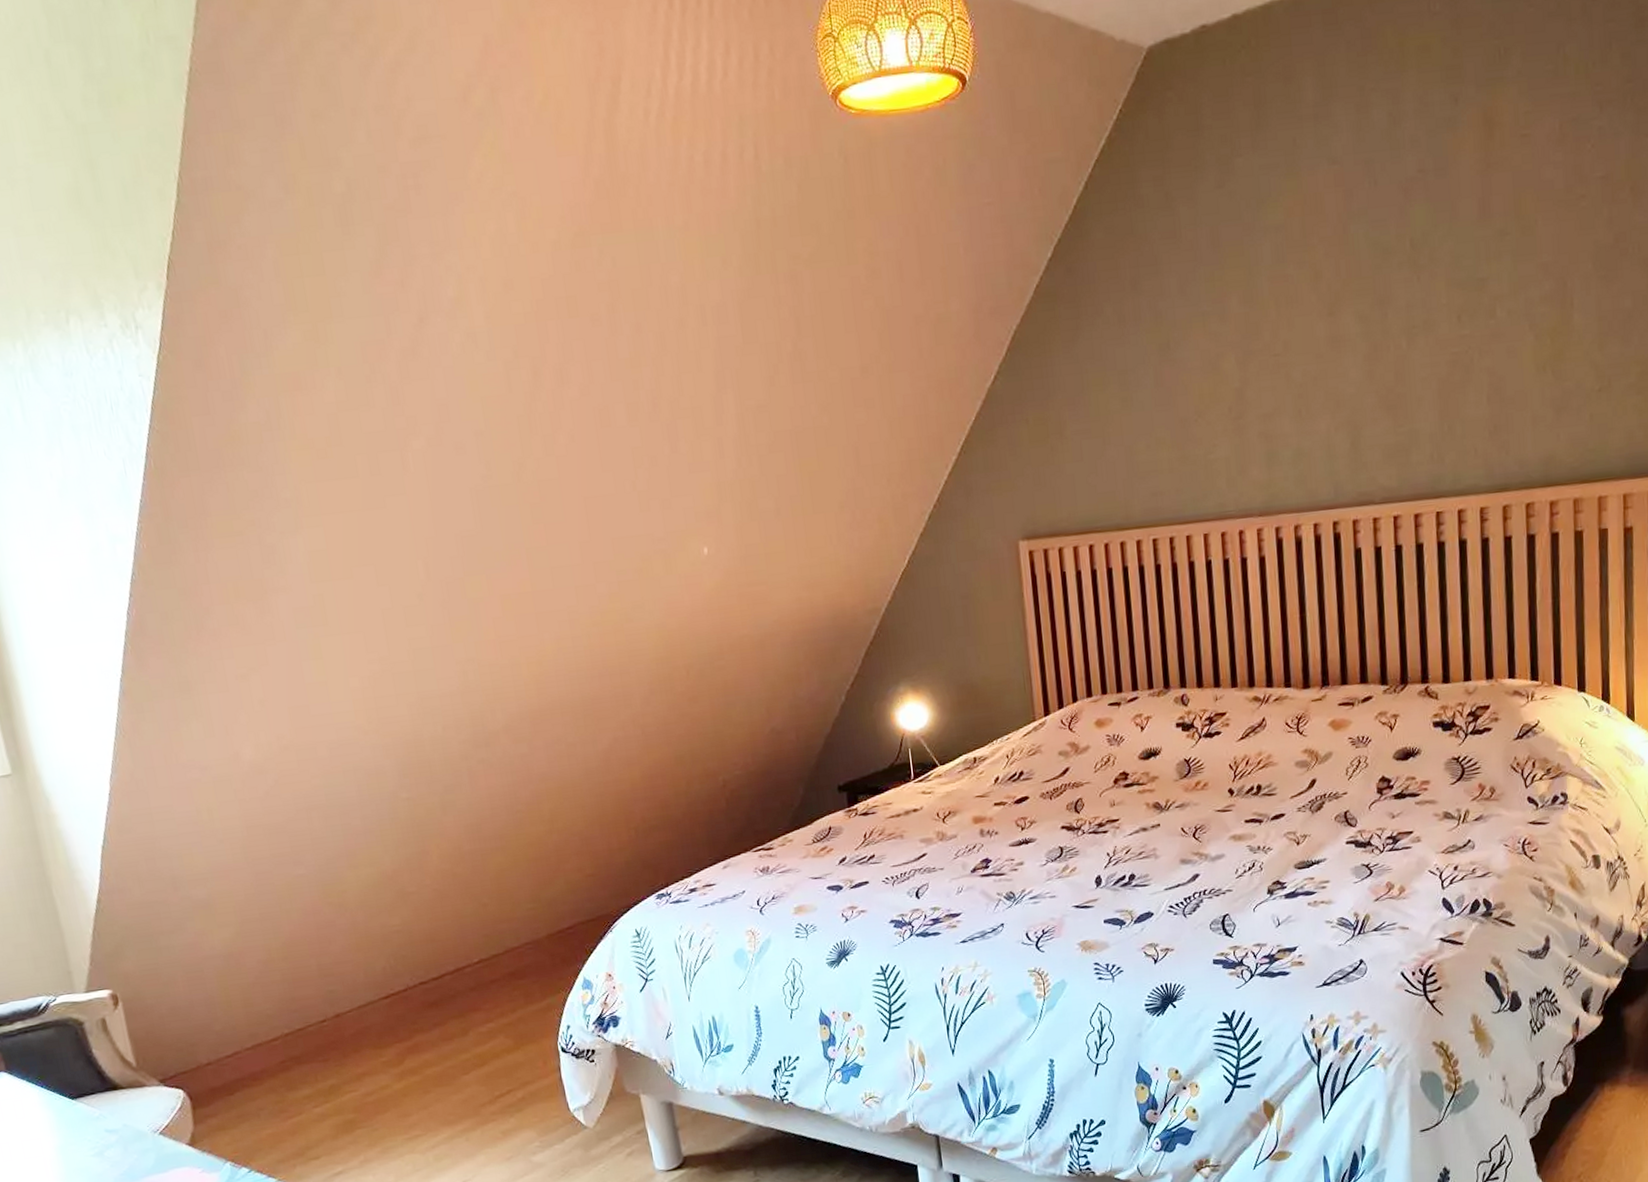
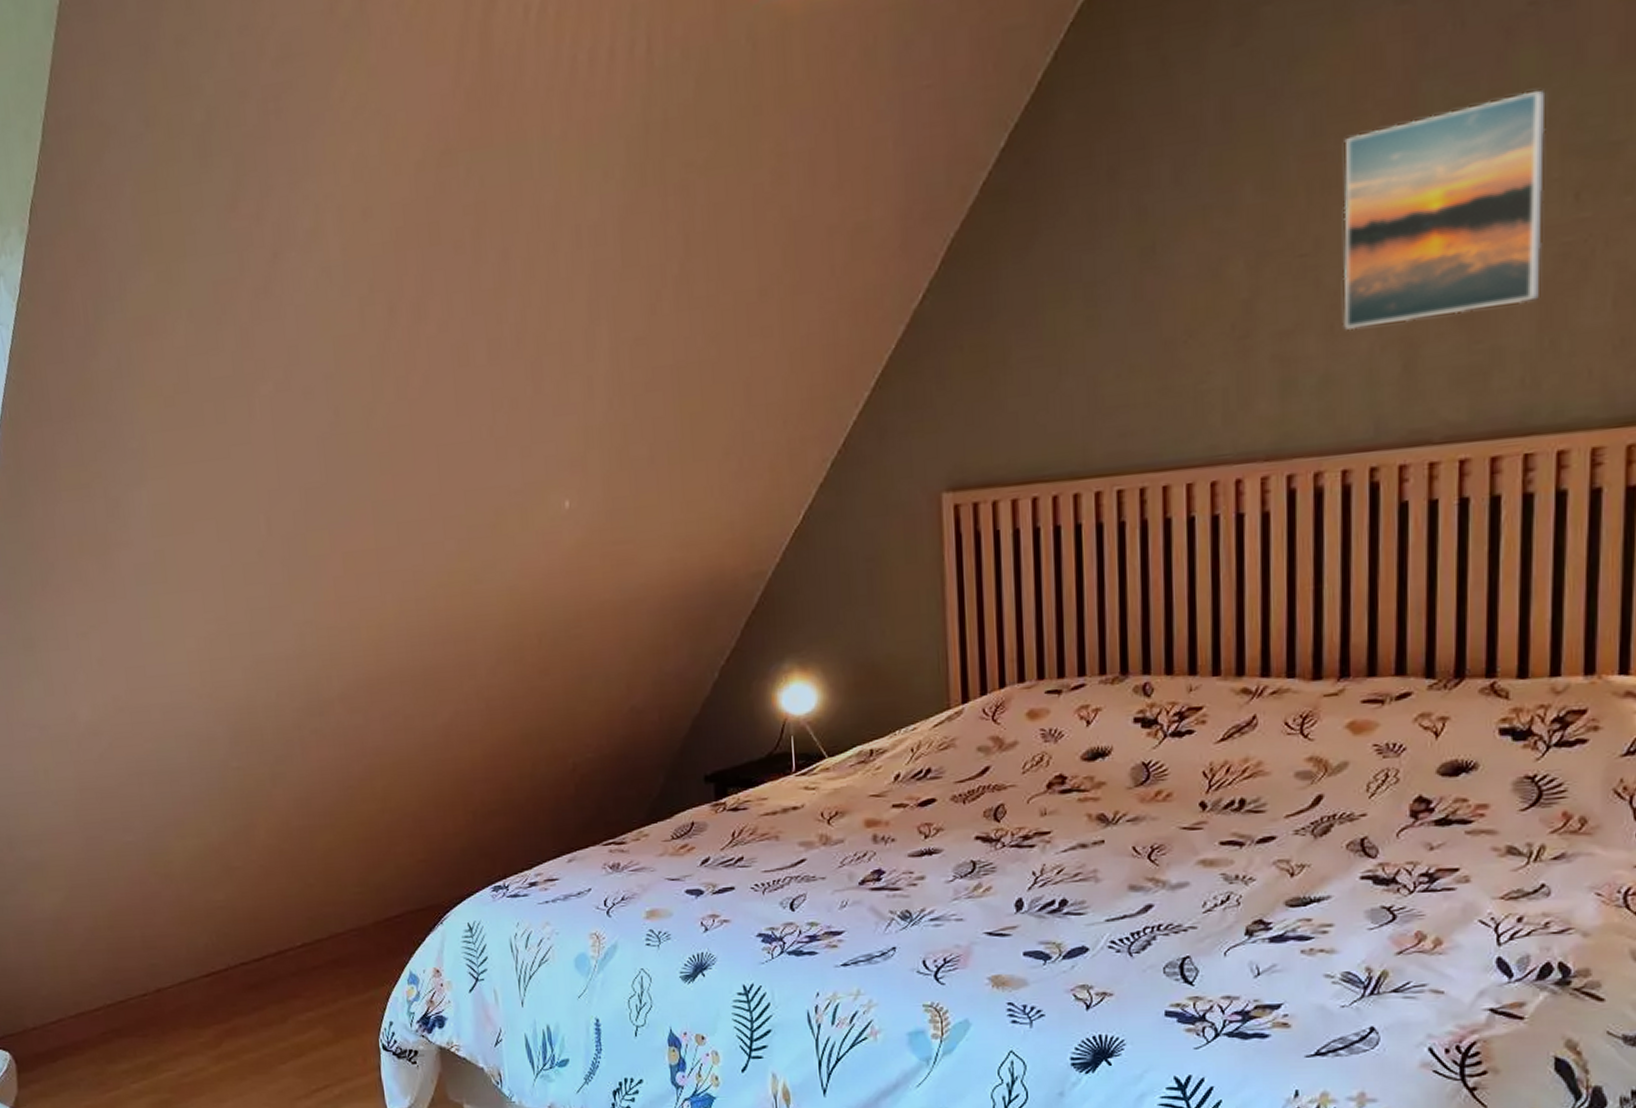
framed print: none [1300,236,1439,415] -> present [1343,89,1546,331]

